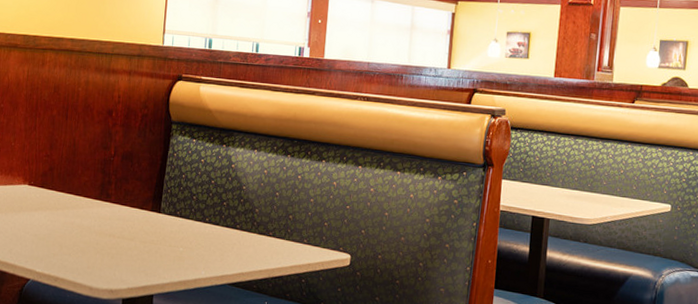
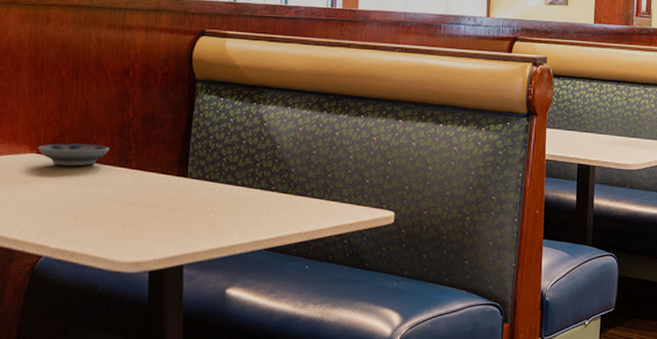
bowl: none [30,177,92,198] -> present [38,143,109,166]

